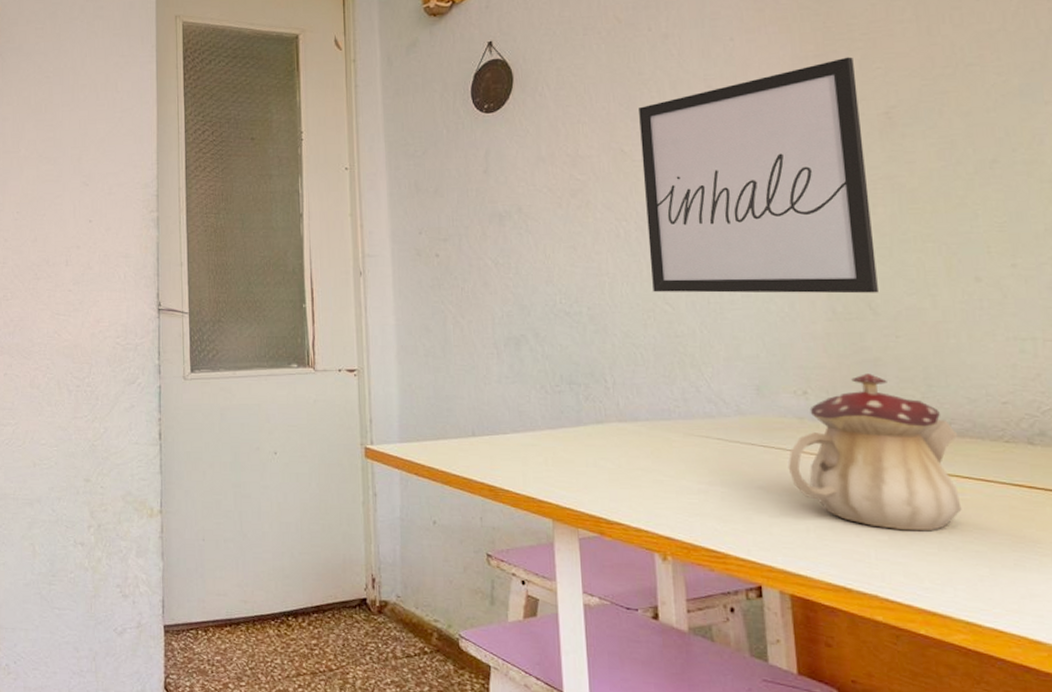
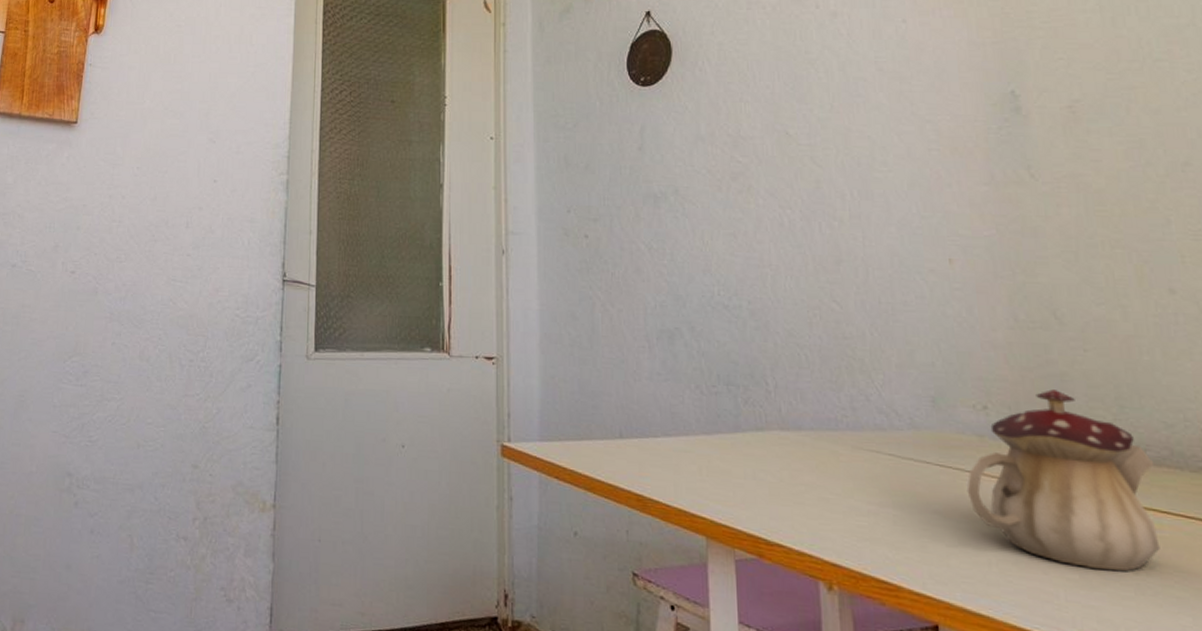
wall art: present [639,57,878,294] -> none [805,45,1064,301]

